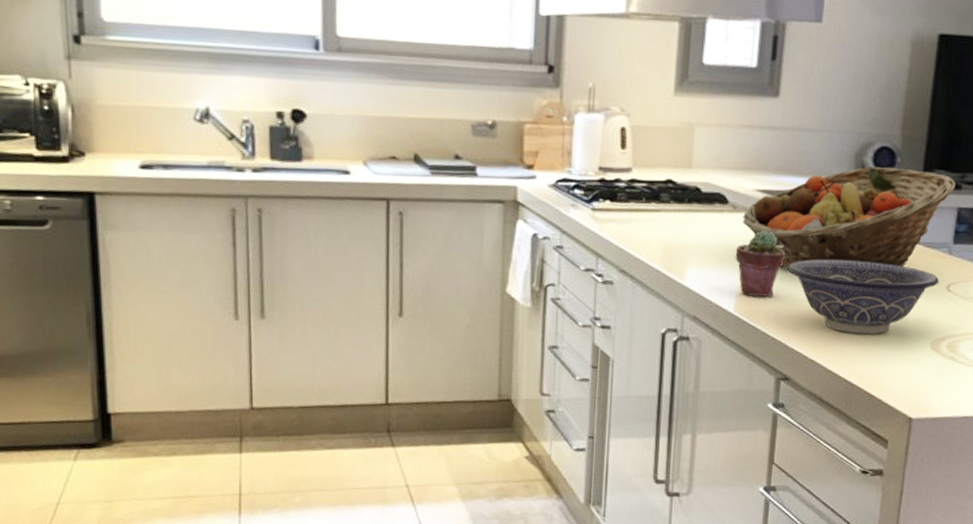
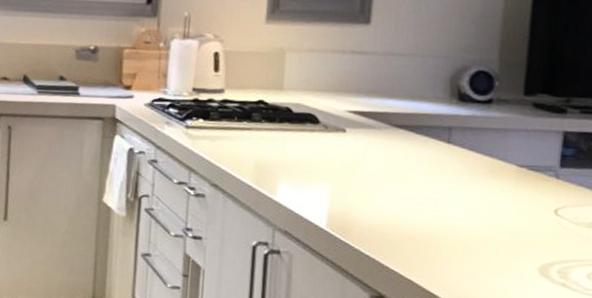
potted succulent: present [735,230,785,298] -> none [327,150,378,215]
fruit basket: present [743,166,956,270] -> none [334,89,560,190]
decorative bowl: present [787,259,939,335] -> none [381,179,545,256]

